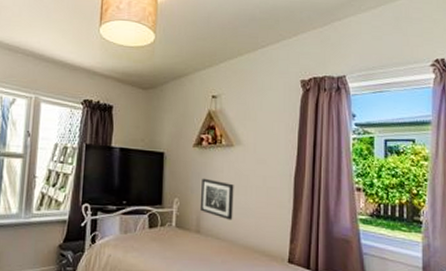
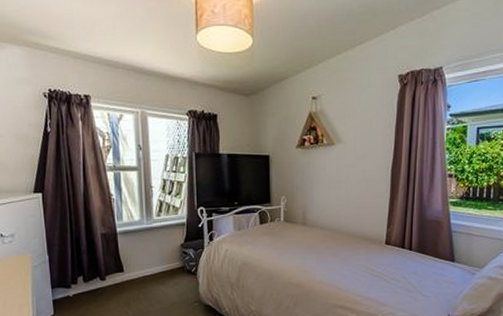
wall art: present [200,178,234,221] -> none [305,176,336,212]

